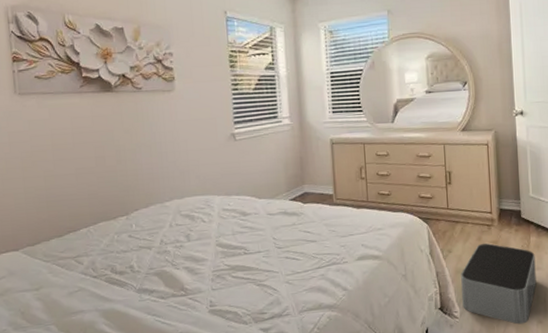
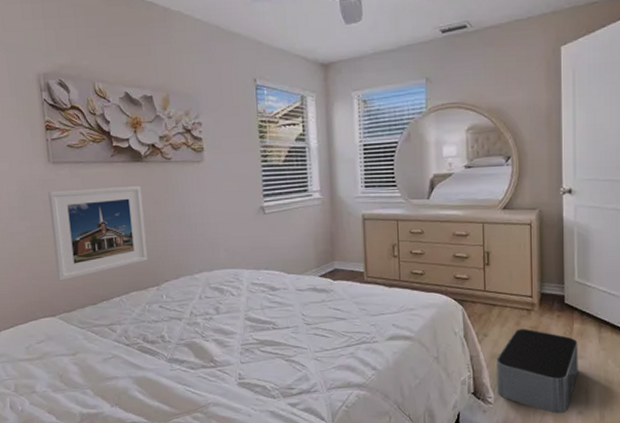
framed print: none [13,116,117,214] -> present [48,186,148,281]

